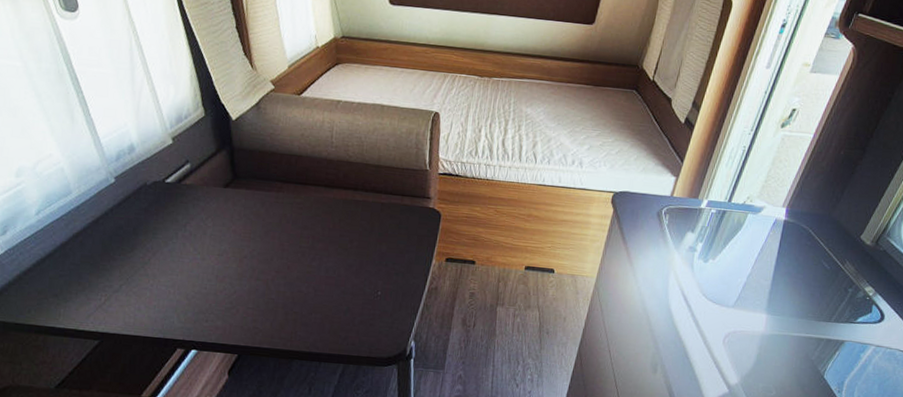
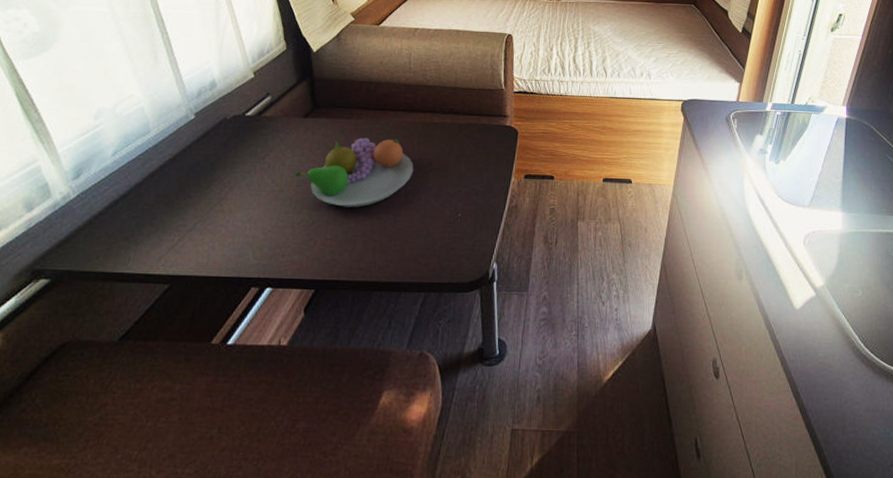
fruit bowl: none [216,211,335,280] -> present [294,138,414,208]

